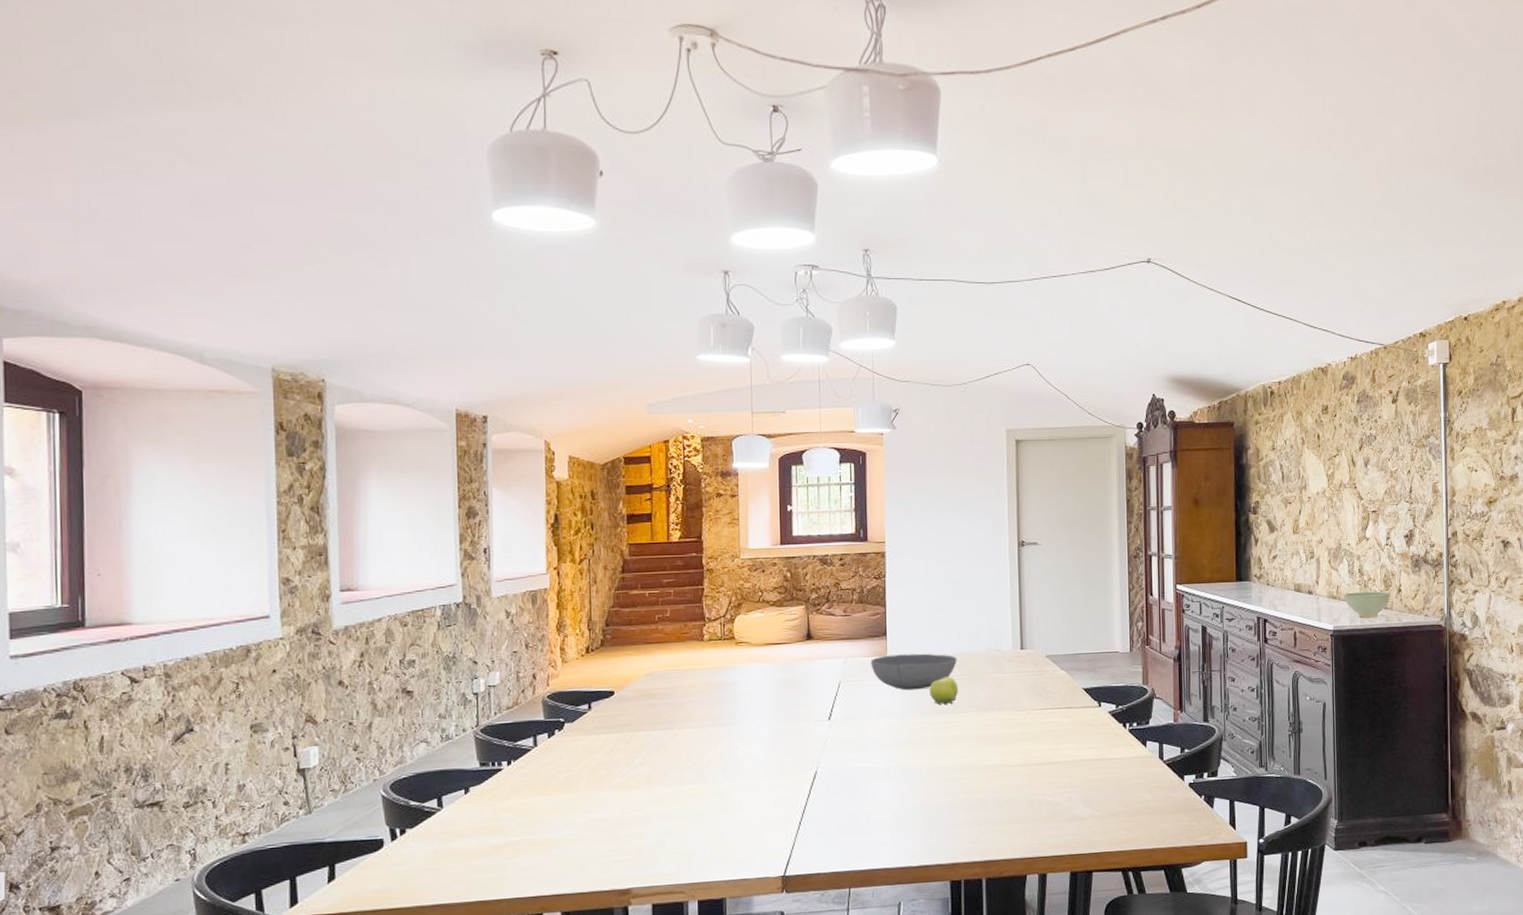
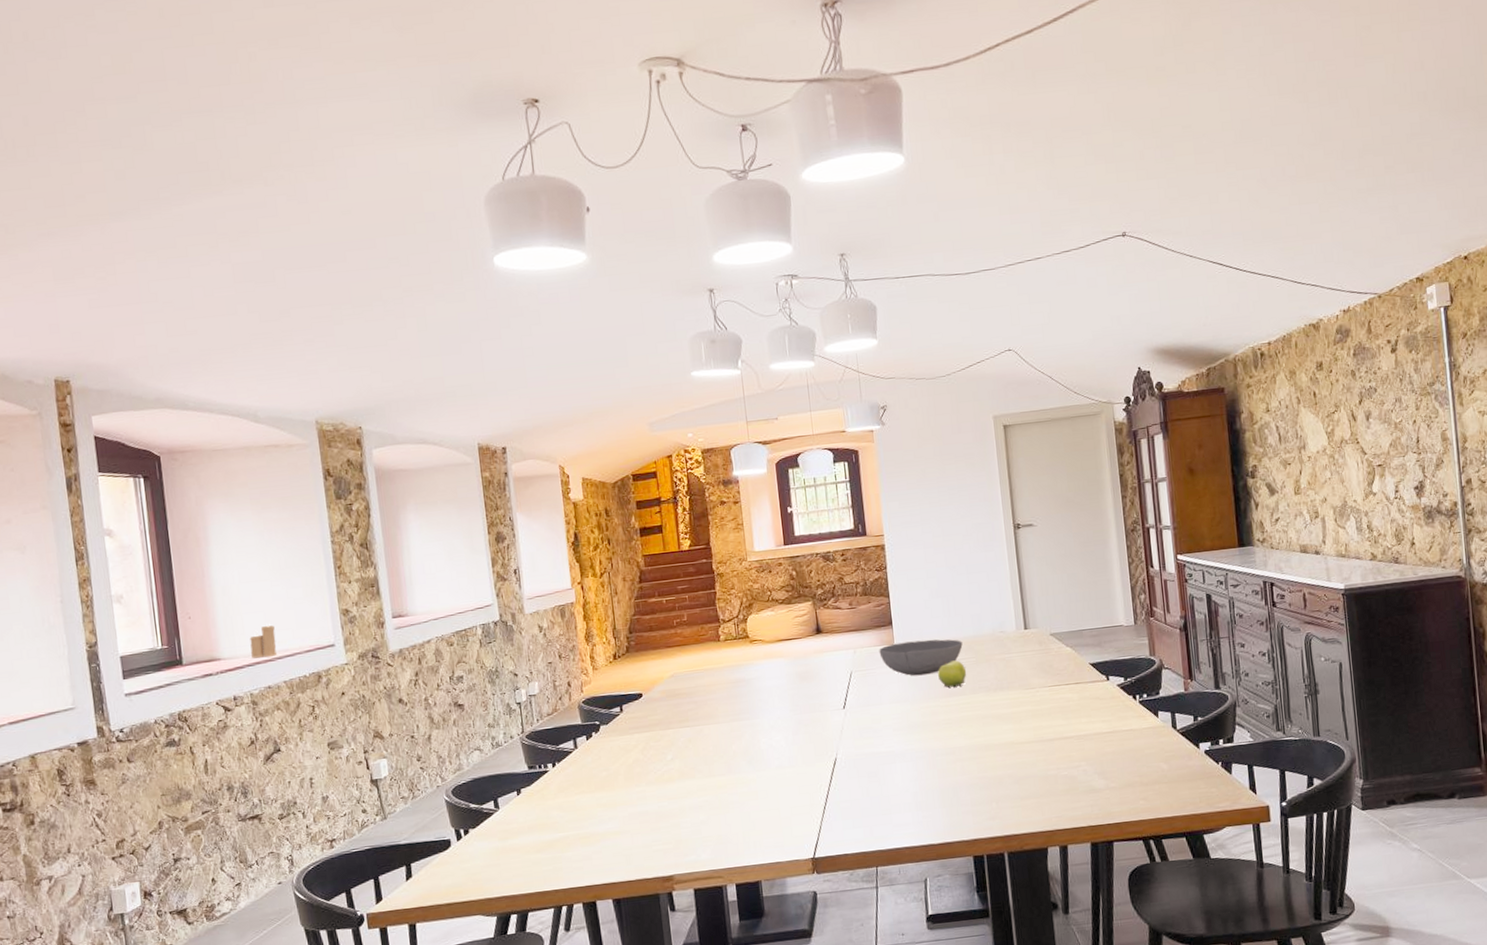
candle: none [169,586,201,626] -> present [249,622,277,659]
bowl: present [1343,591,1392,618] -> none [1352,546,1405,575]

